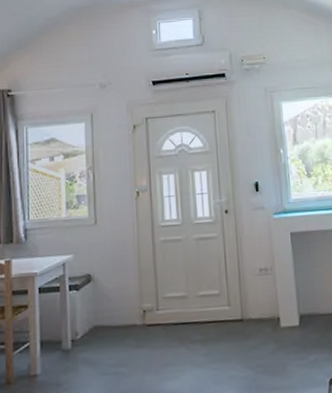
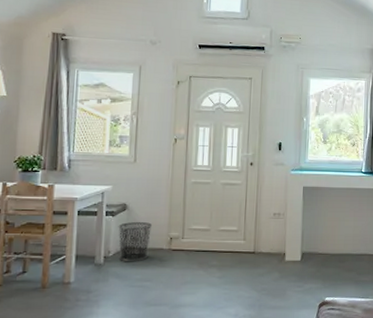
waste bin: none [84,293,122,345] -> present [118,221,153,262]

